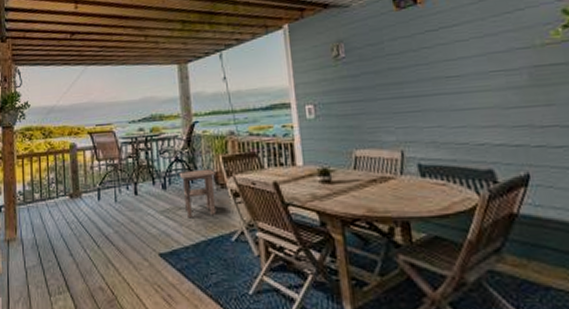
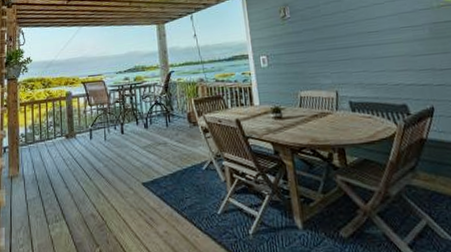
side table: present [179,168,217,219] -> none [158,110,190,152]

